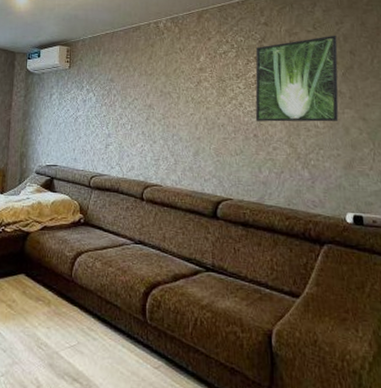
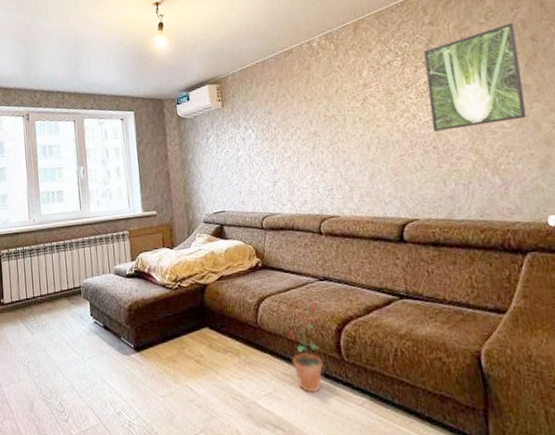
potted plant: none [99,263,129,350] -> present [288,302,324,392]

